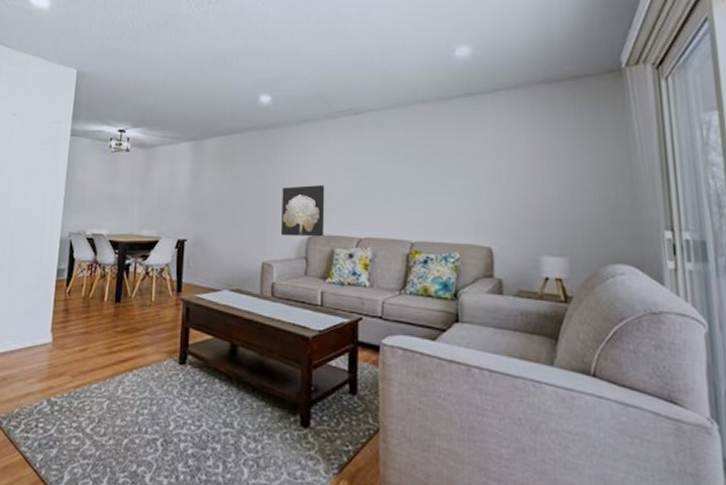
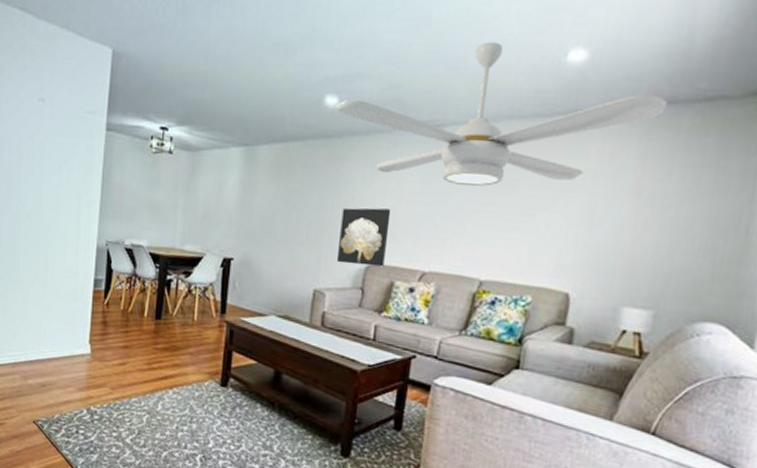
ceiling fan: none [269,45,542,161] -> present [335,41,667,187]

